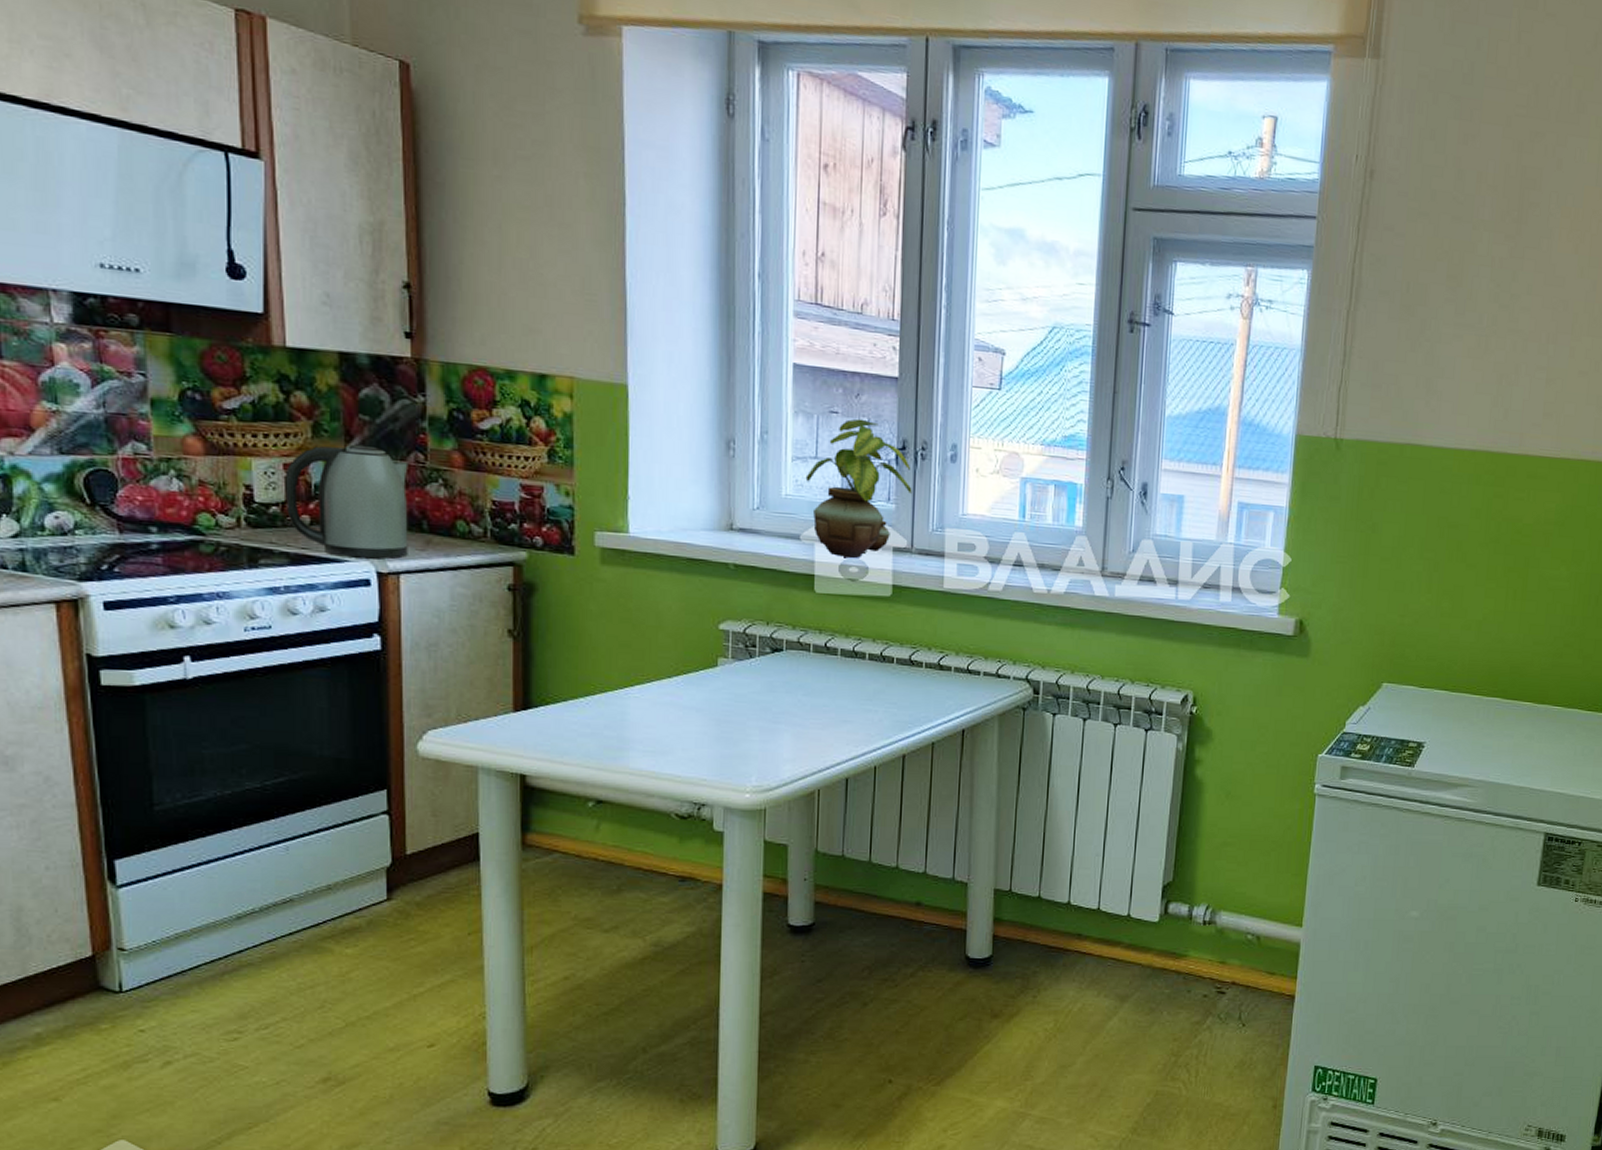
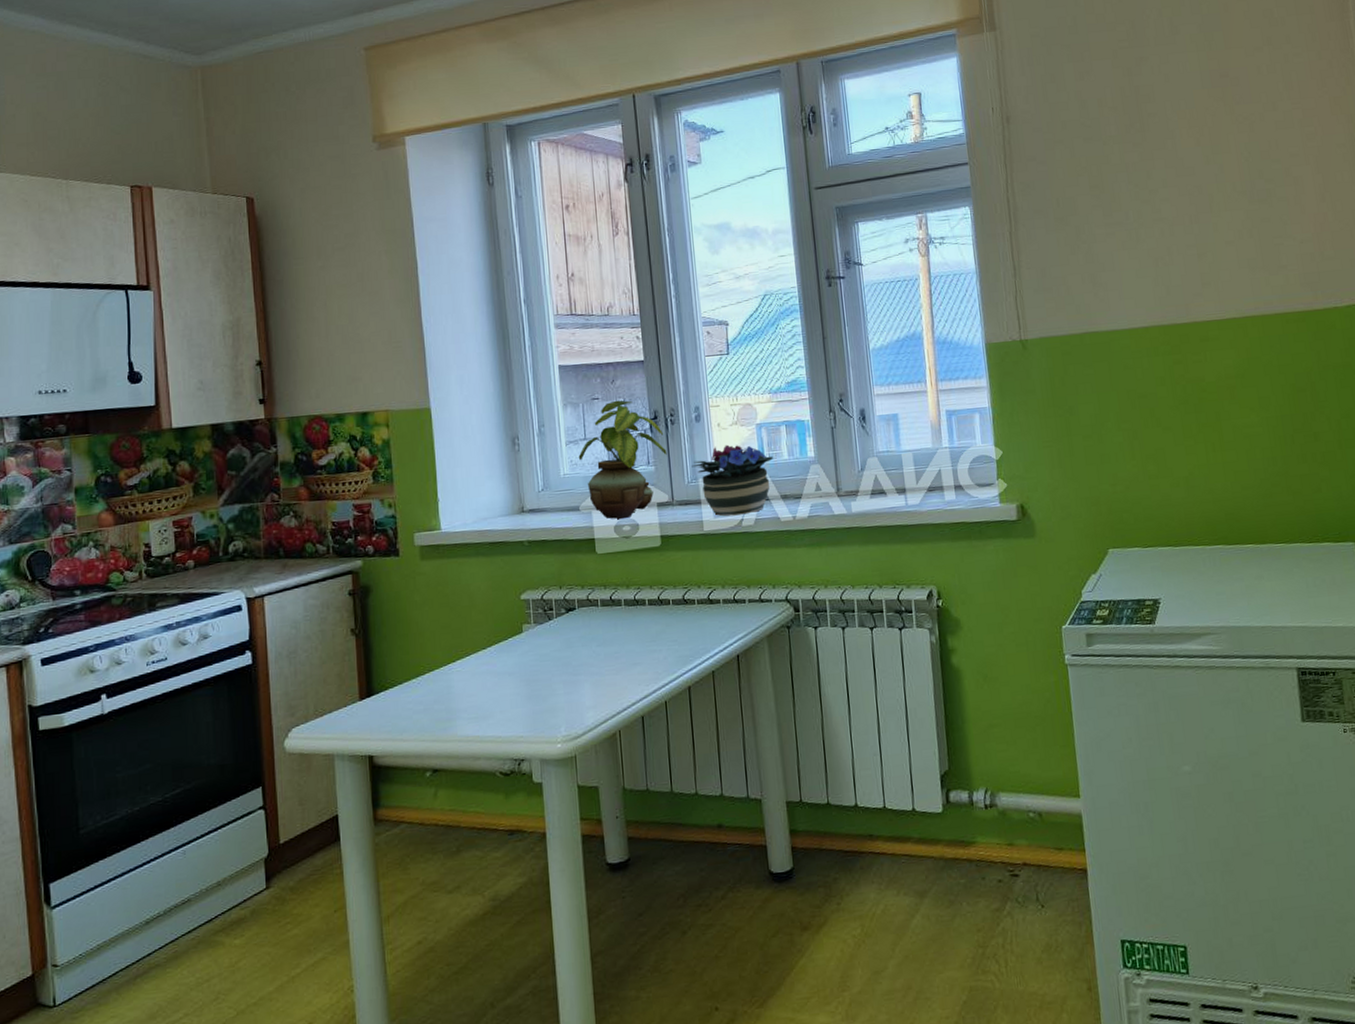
kettle: present [285,444,409,560] -> none [174,495,270,590]
potted flower: none [939,494,1036,578] -> present [691,444,774,517]

